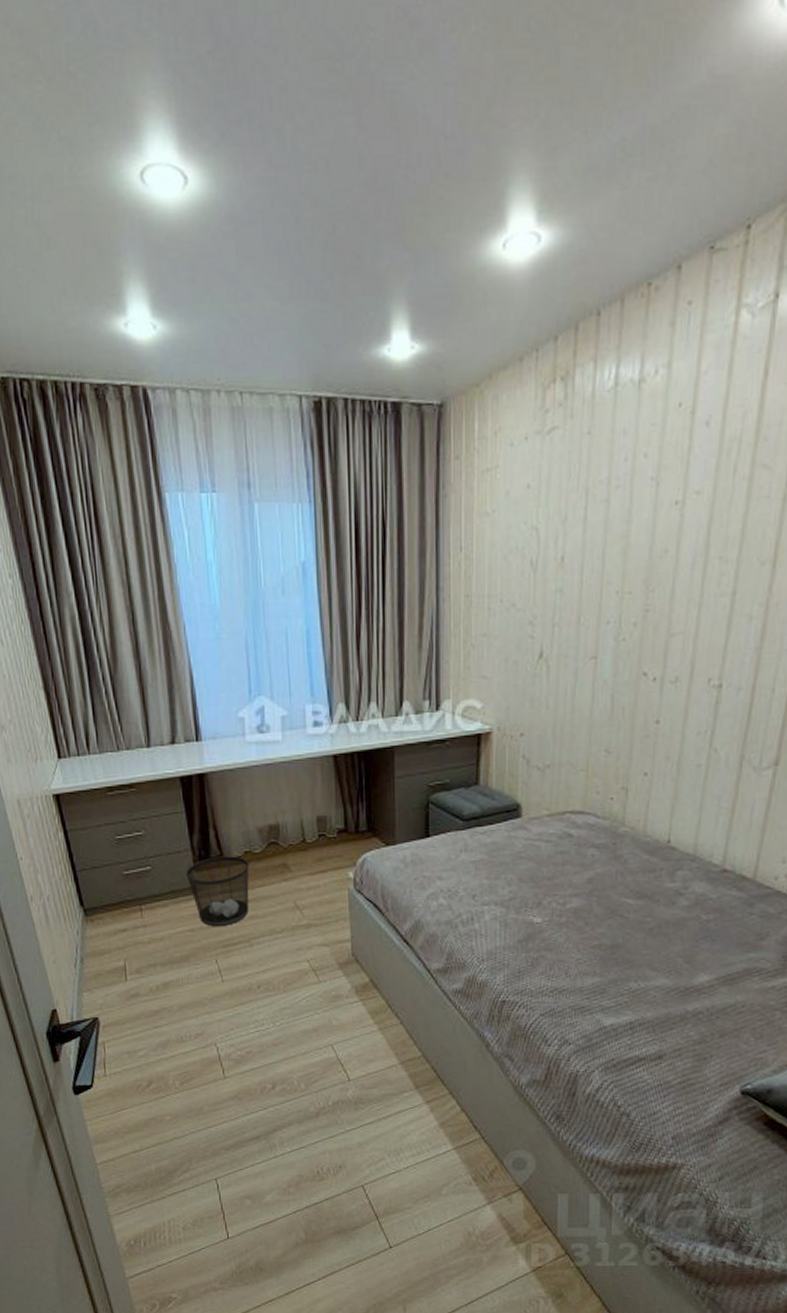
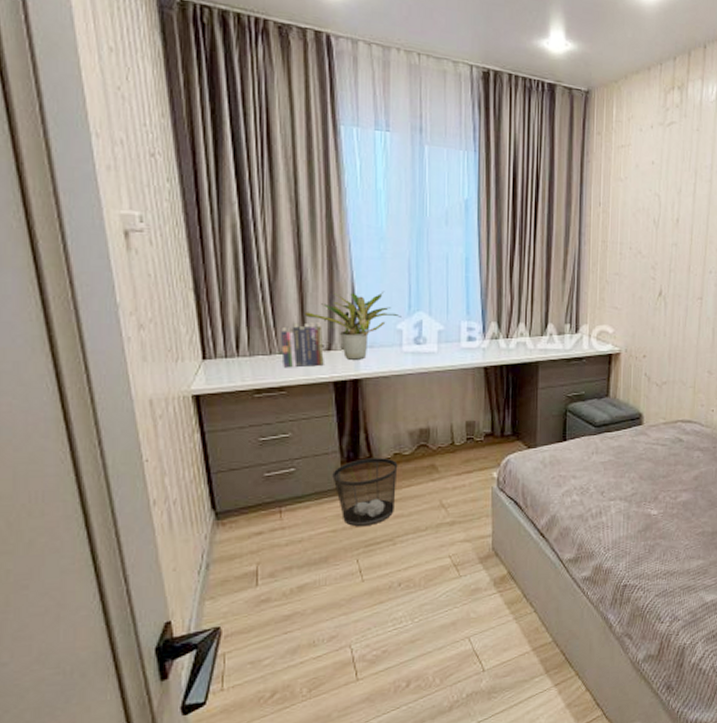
books: none [125,715,169,764] -> present [280,322,324,368]
potted plant: none [146,676,242,753] -> present [305,291,401,360]

